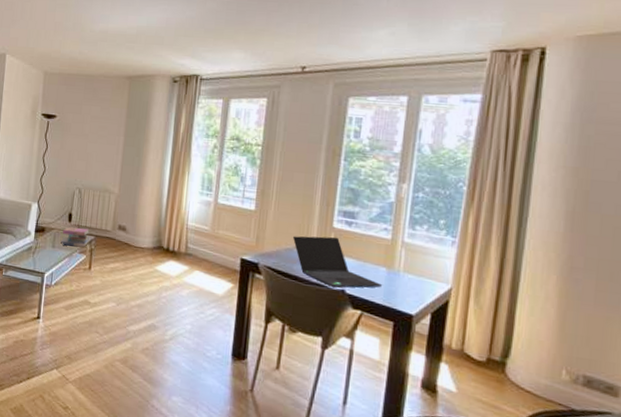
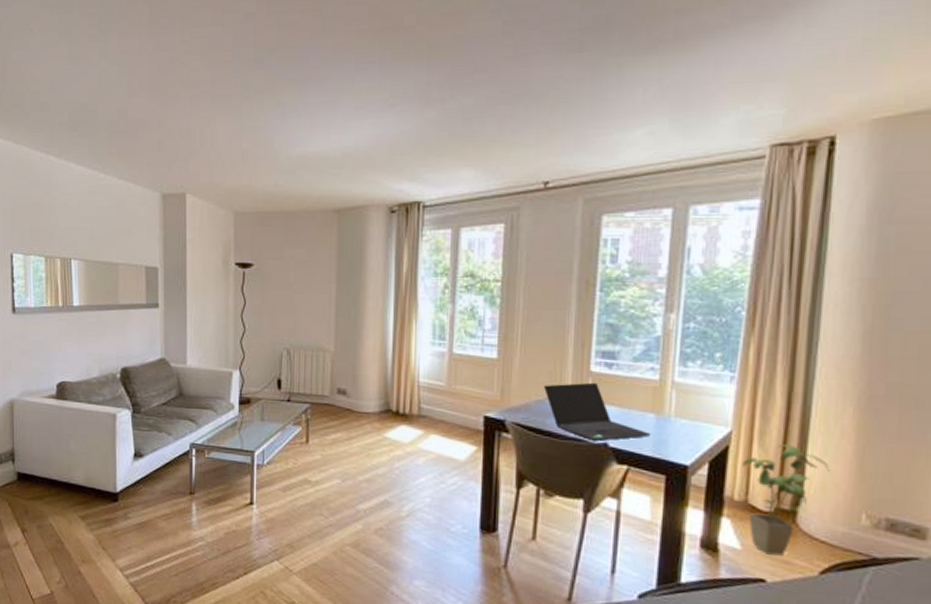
books: present [61,227,90,247] -> none [270,395,303,418]
house plant: none [460,302,536,401] -> present [742,443,831,556]

